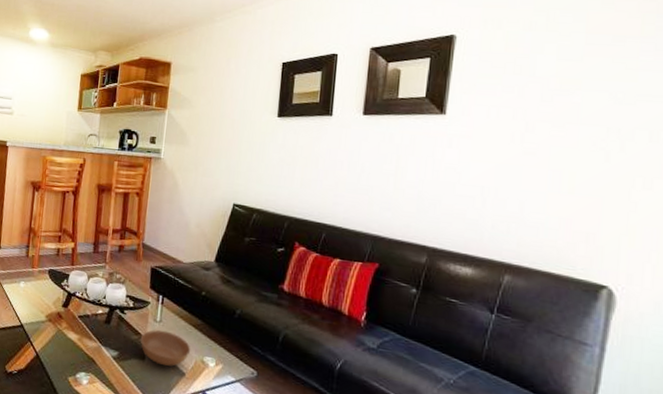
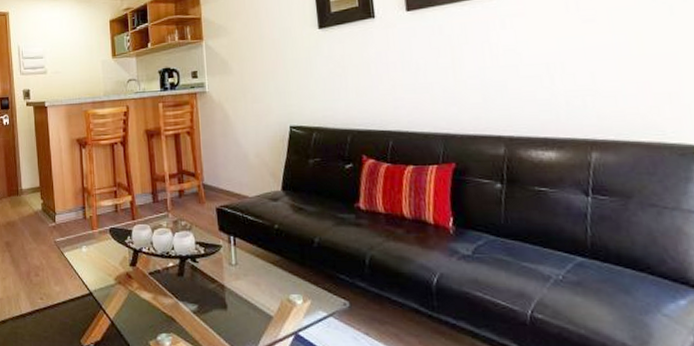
bowl: present [140,330,191,367] -> none [218,273,274,312]

